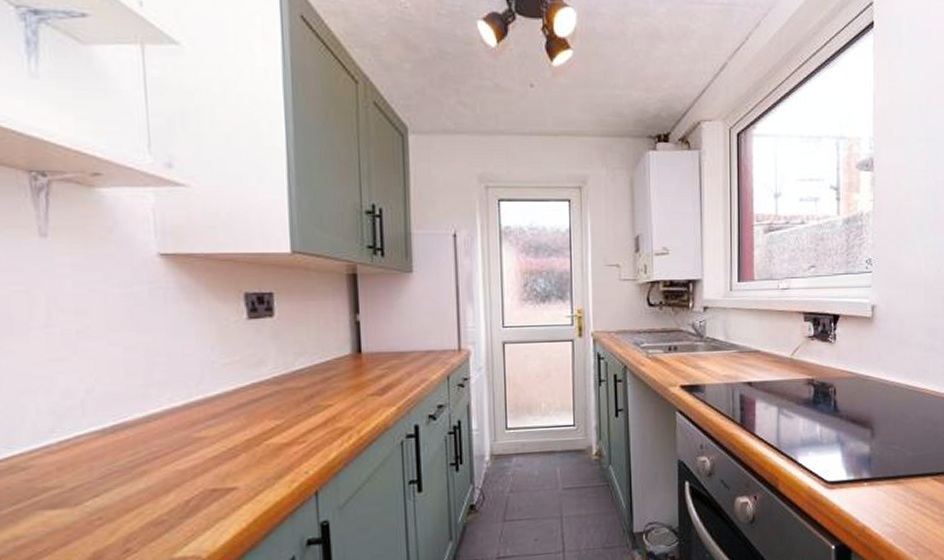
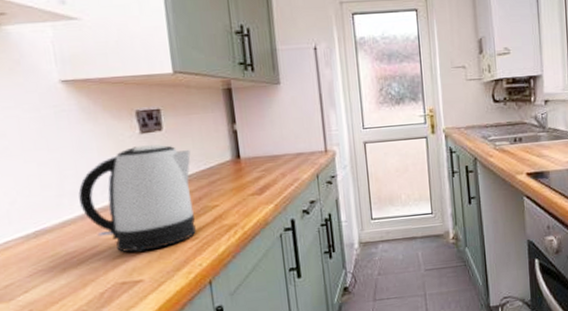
kettle: none [169,332,304,455] -> present [78,144,196,253]

